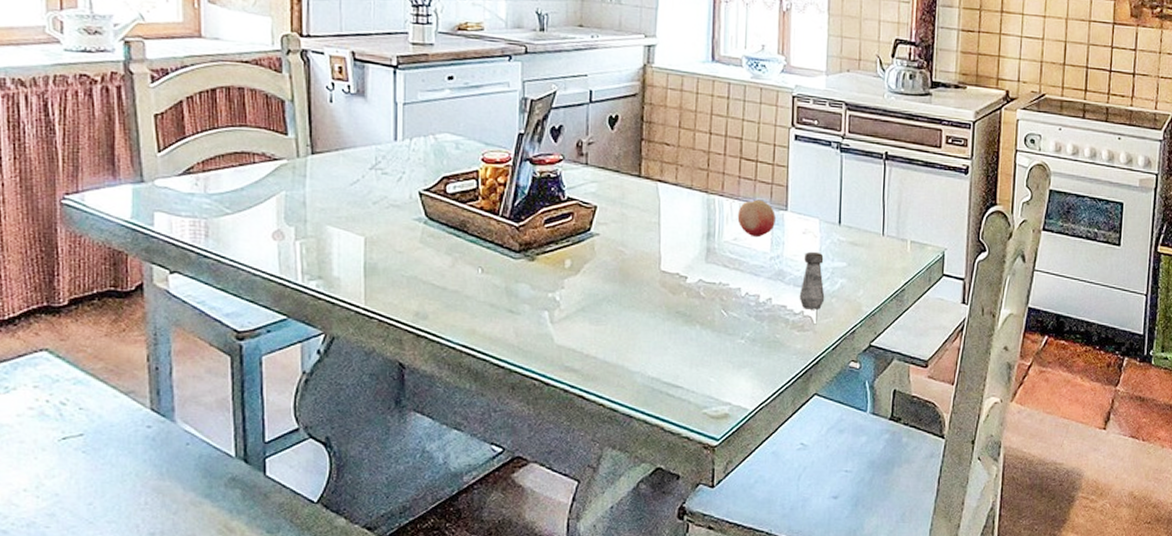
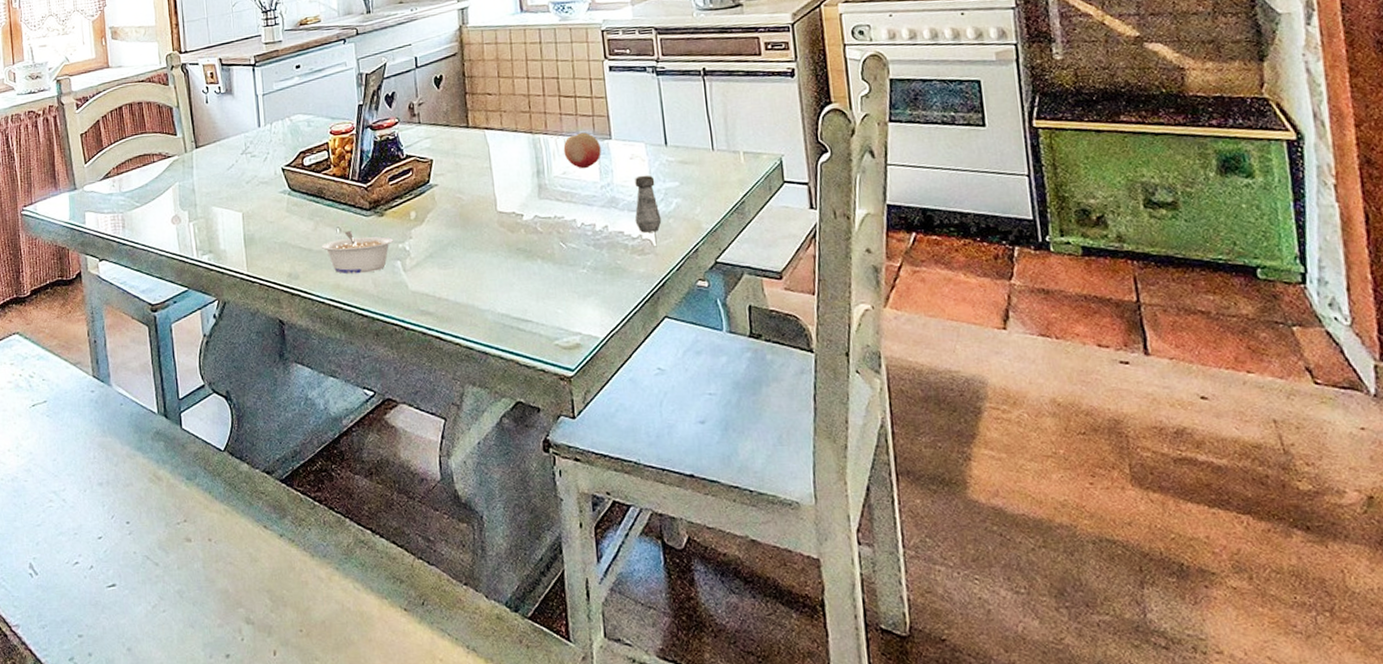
legume: none [459,272,543,321] -> present [322,231,394,274]

